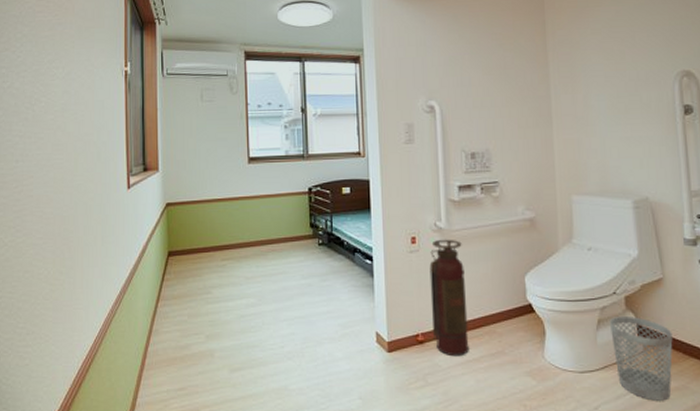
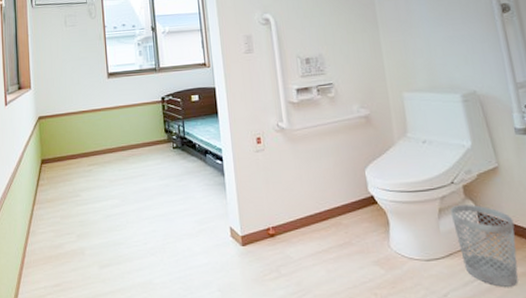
fire extinguisher: present [429,239,469,357] -> none [275,138,318,248]

